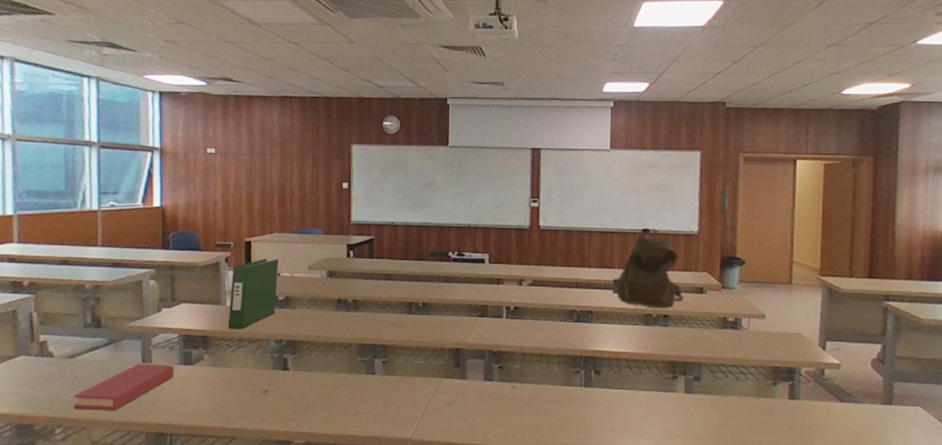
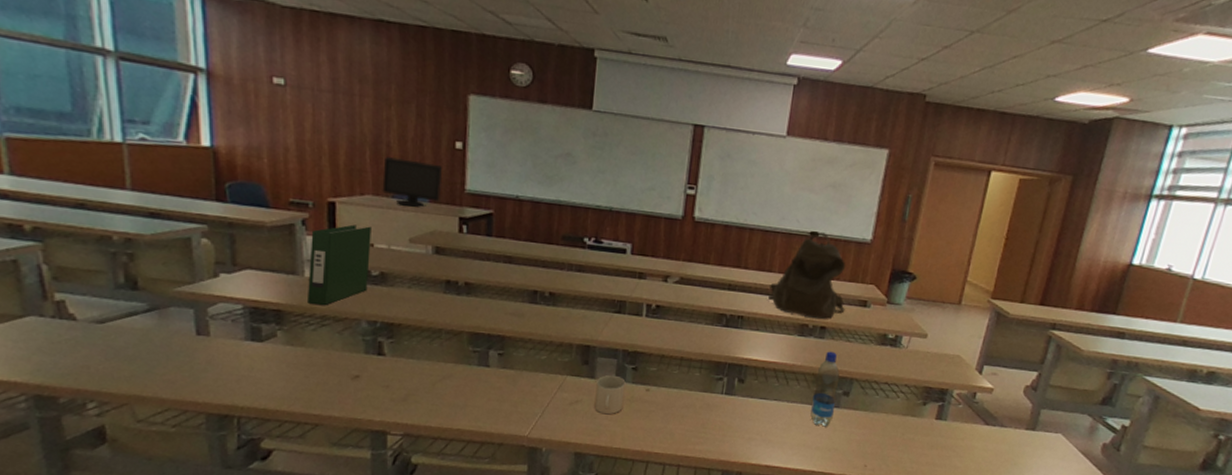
book: present [73,364,174,411] -> none [108,336,239,388]
monitor: none [287,201,333,240] -> present [382,157,443,207]
mug: none [467,374,493,413] -> present [594,374,626,415]
bottle: none [665,338,689,414] -> present [810,351,840,427]

